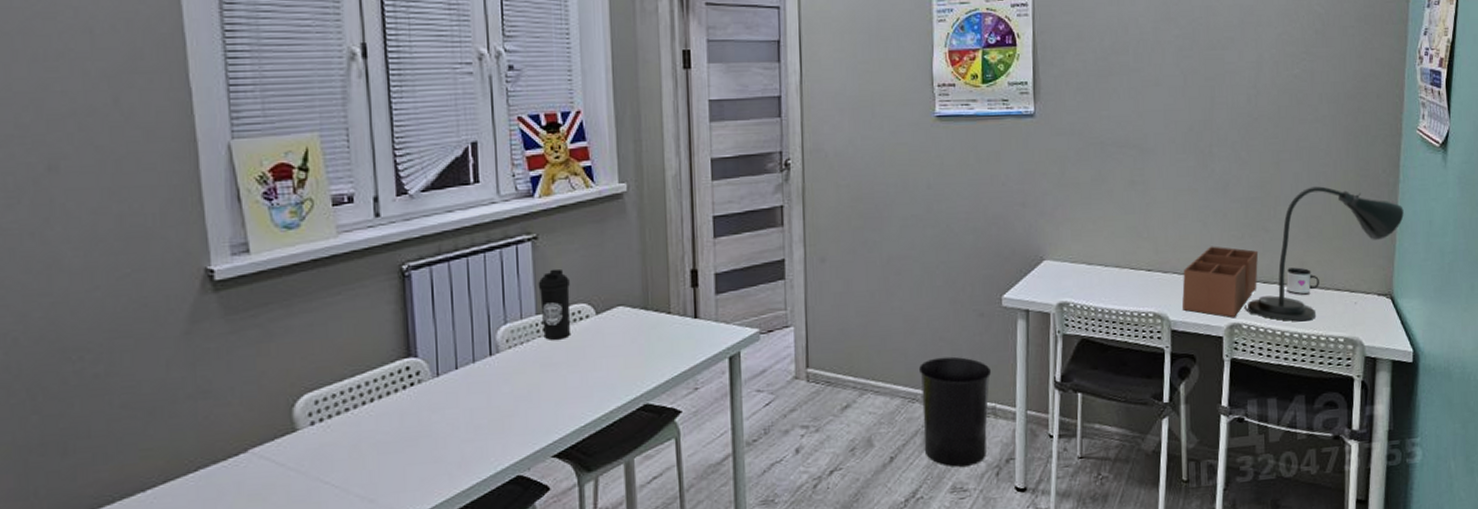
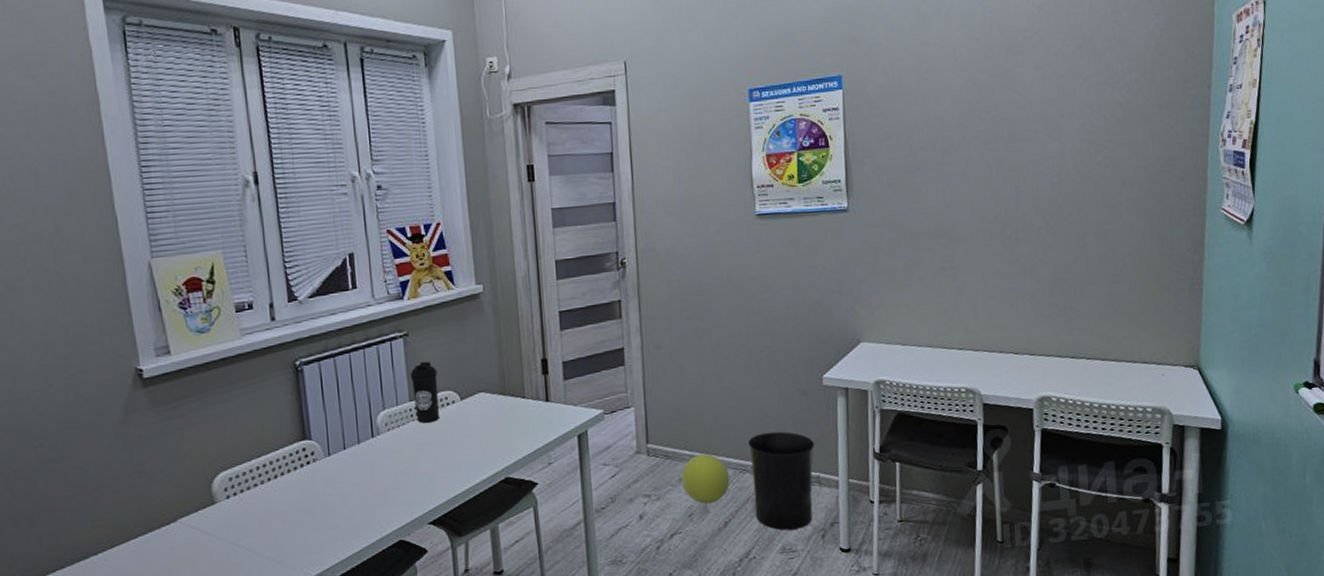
ball: none [844,380,898,437] -> present [681,453,730,504]
desk organizer: present [1182,246,1259,318] -> none [993,325,1066,392]
desk lamp: present [1244,186,1404,322] -> none [1053,266,1210,393]
mug: present [1286,267,1319,295] -> none [1094,342,1126,369]

